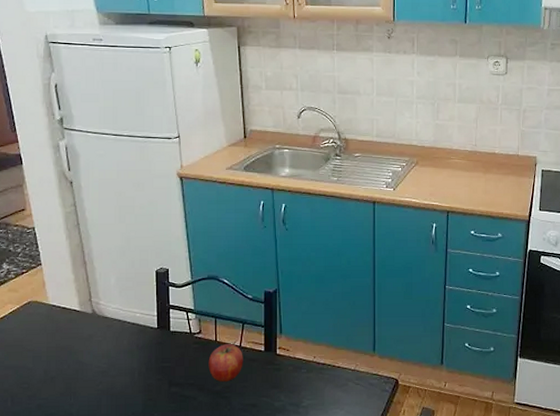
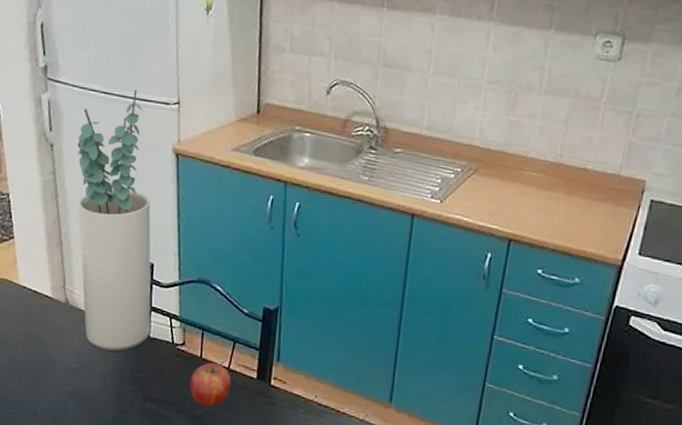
vase: none [94,130,171,349] -> present [77,90,151,352]

